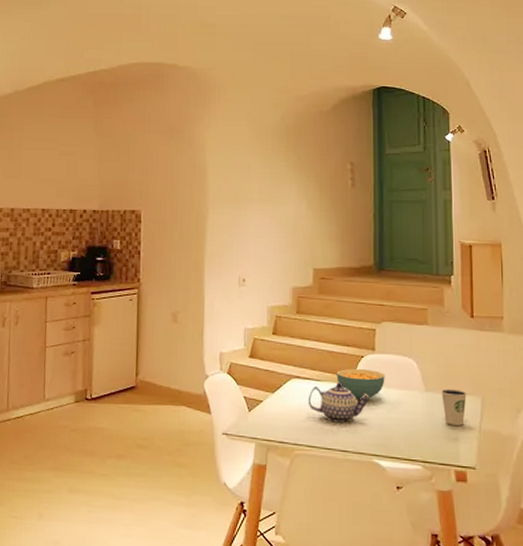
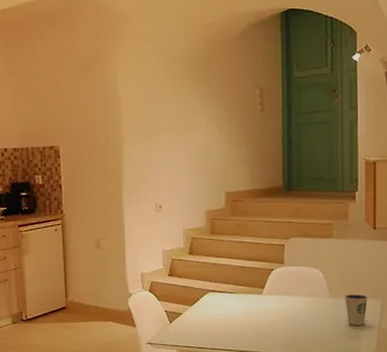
teapot: present [308,382,369,423] -> none [223,293,279,329]
cereal bowl: present [337,368,385,400] -> none [249,280,293,308]

